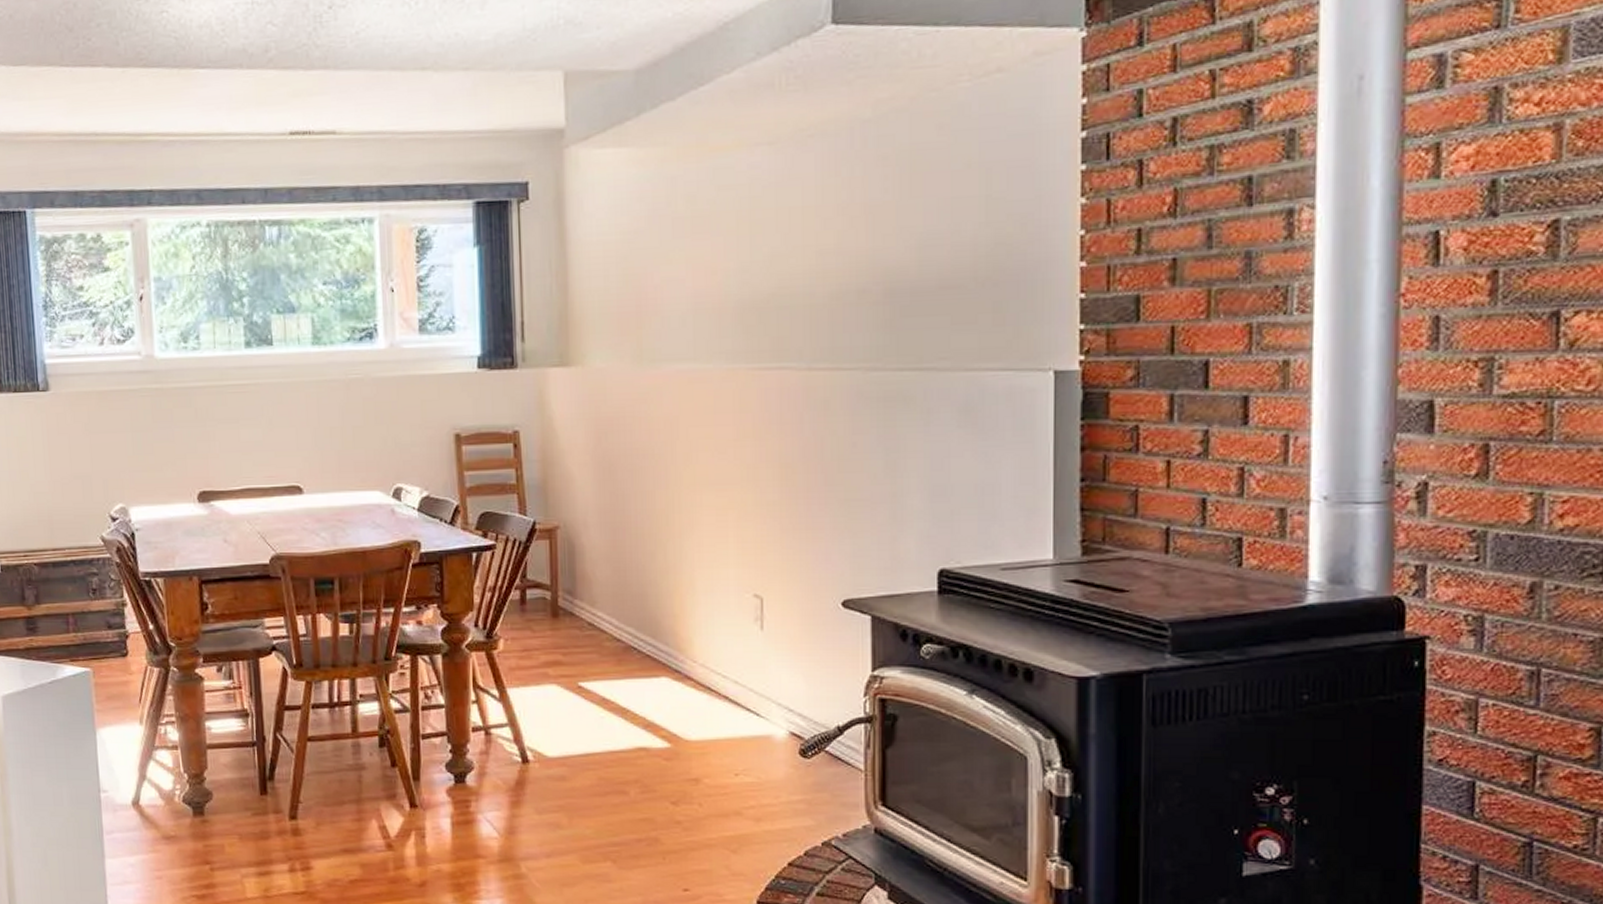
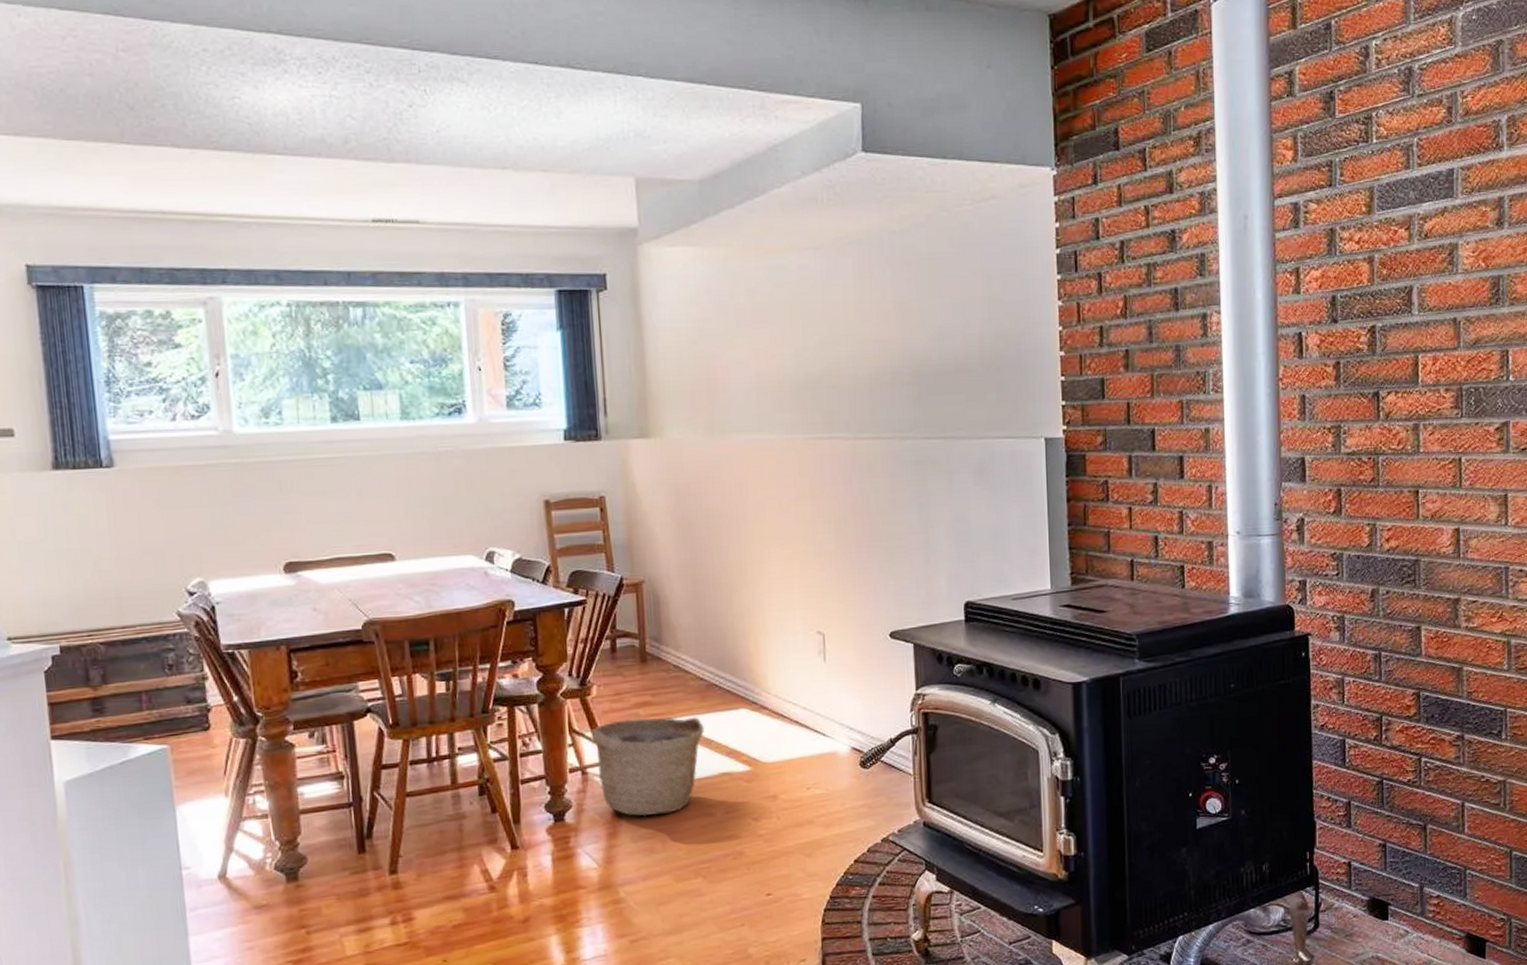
basket: none [496,679,619,787] -> present [591,717,704,817]

